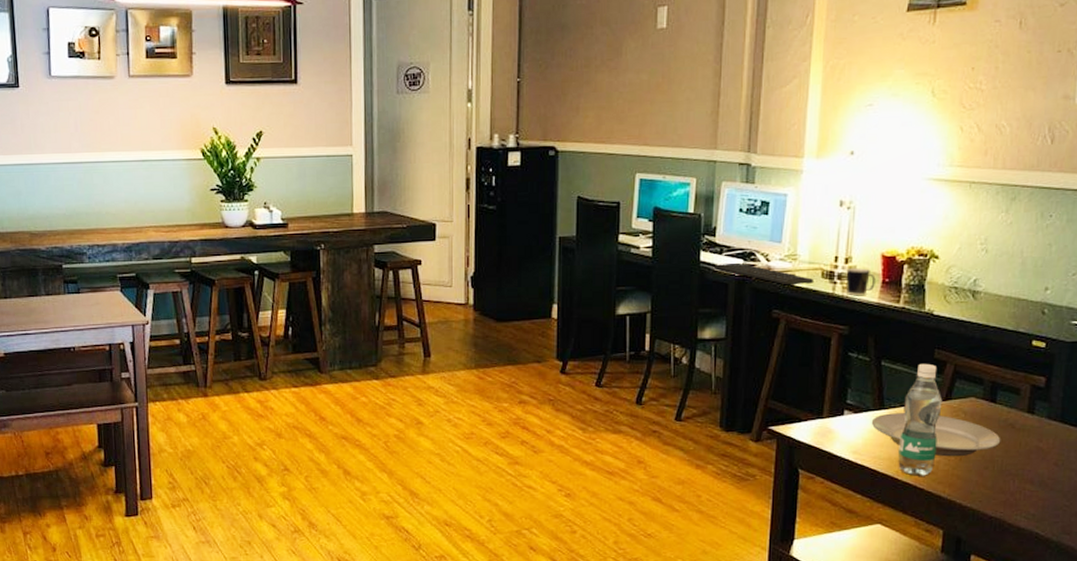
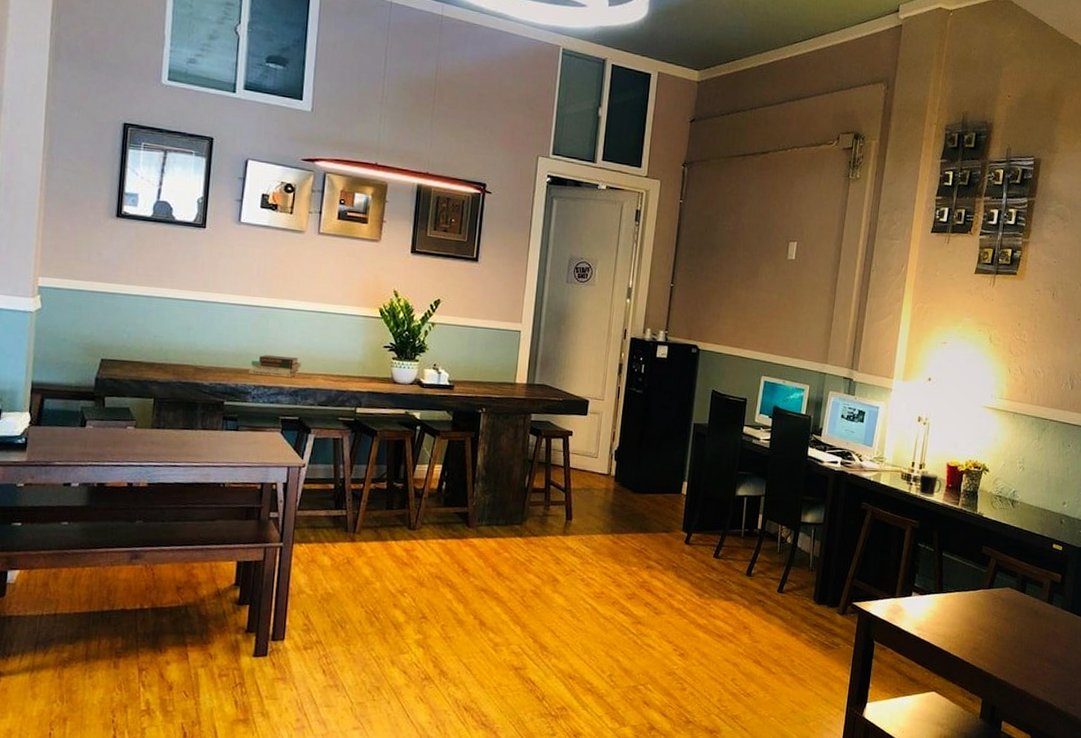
books: none [80,211,131,235] -> present [248,354,301,378]
computer keyboard: present [714,262,813,285] -> none [819,460,895,483]
plate: present [871,413,1001,457] -> none [932,596,1028,637]
bottle: present [898,363,943,476] -> none [951,556,987,652]

